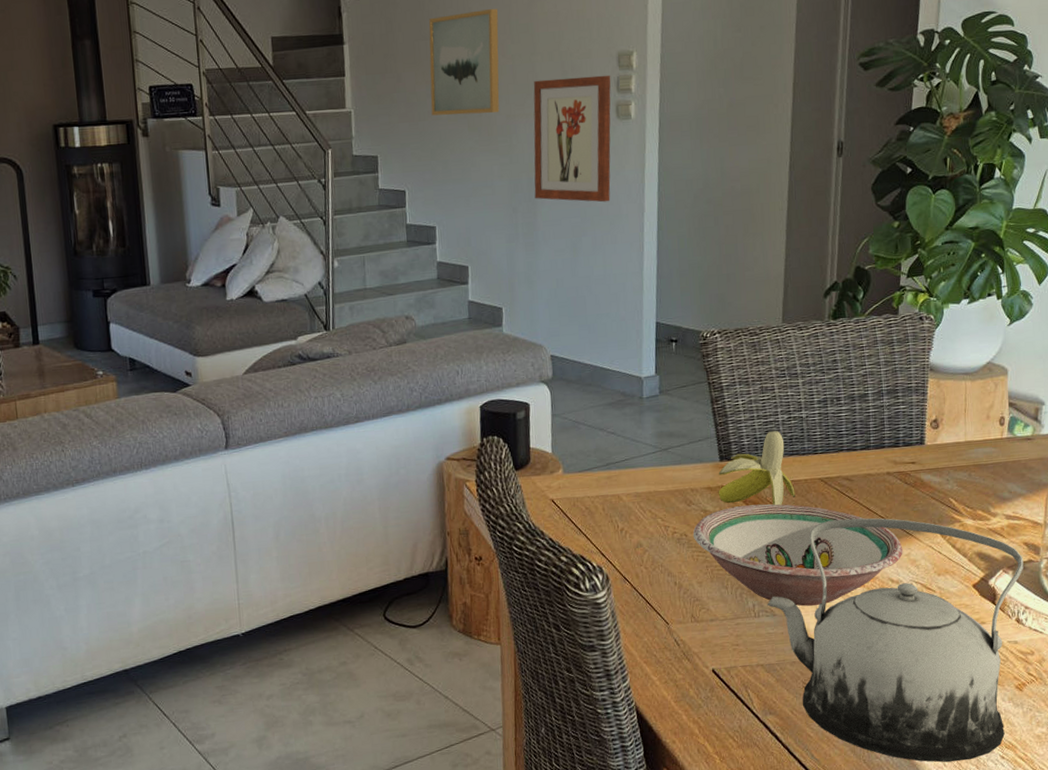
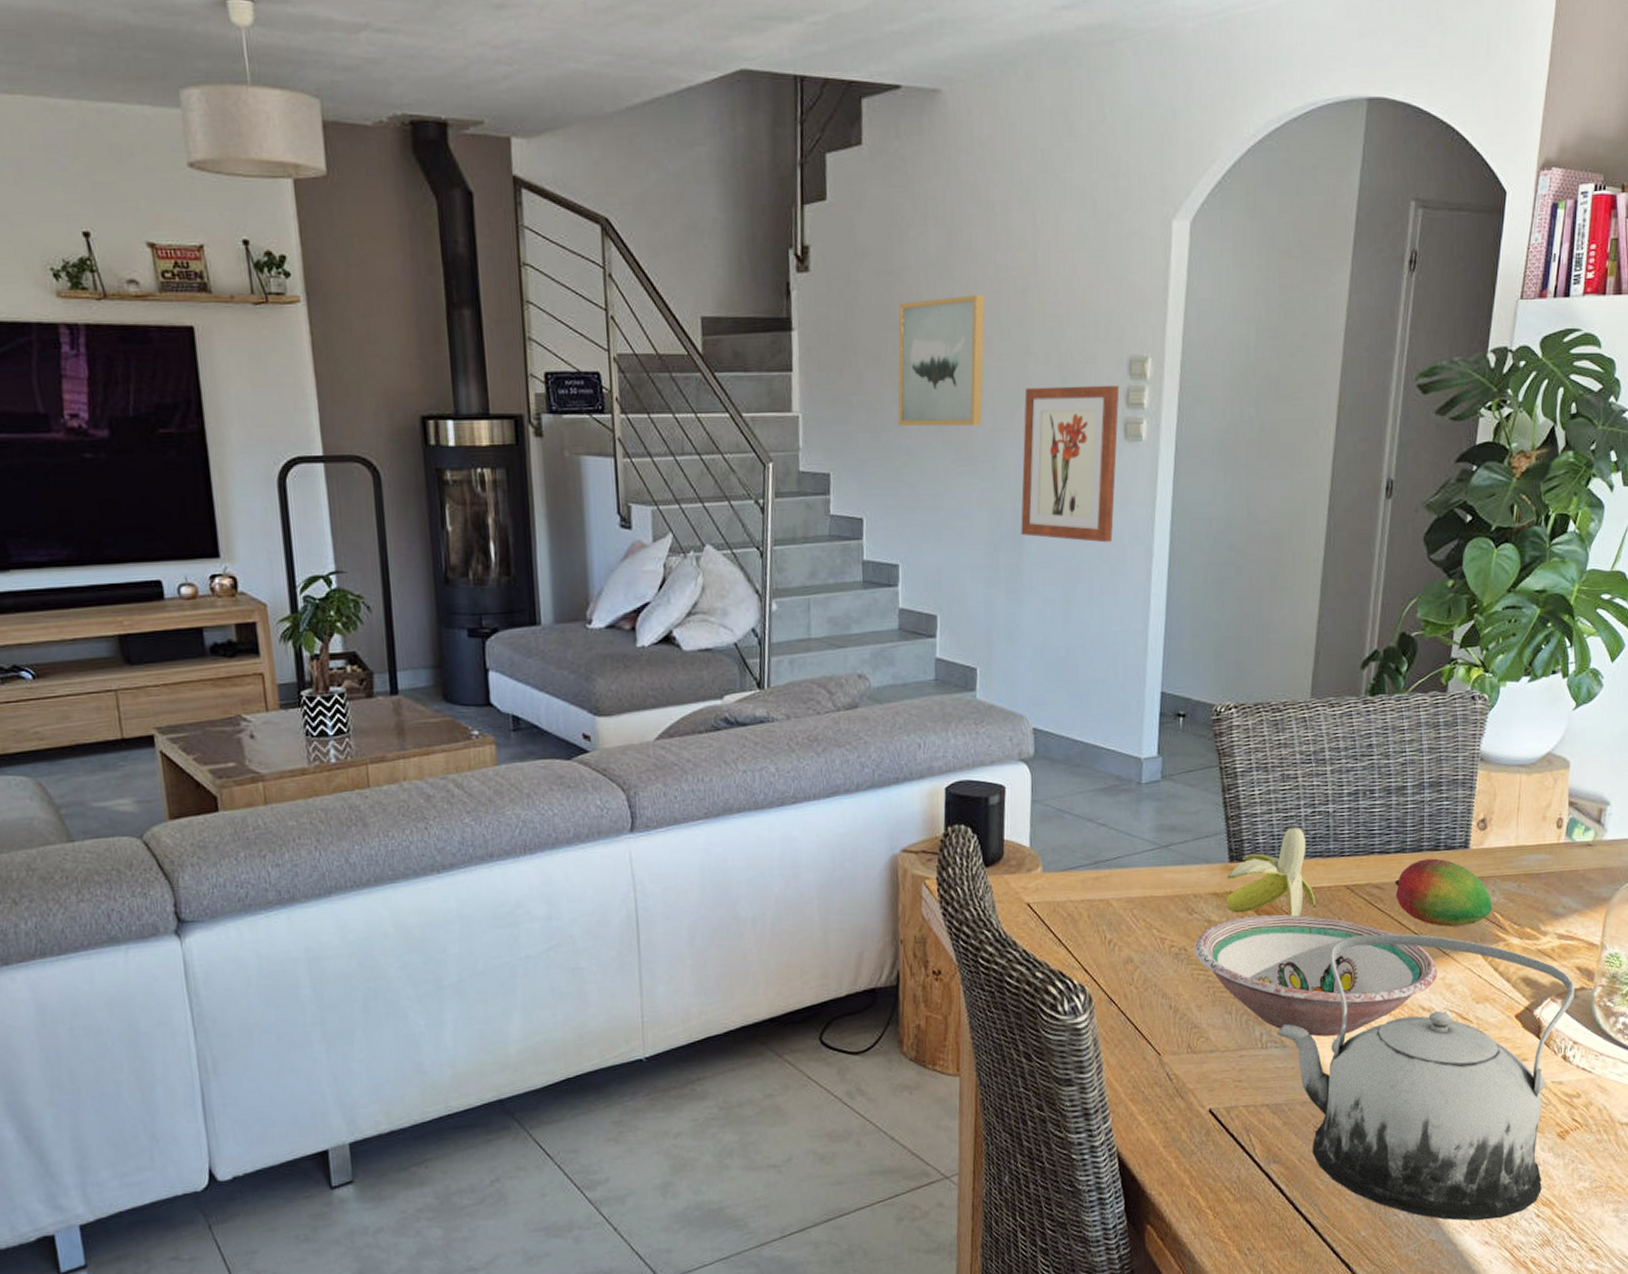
fruit: none [862,453,948,511] -> present [1395,858,1493,927]

